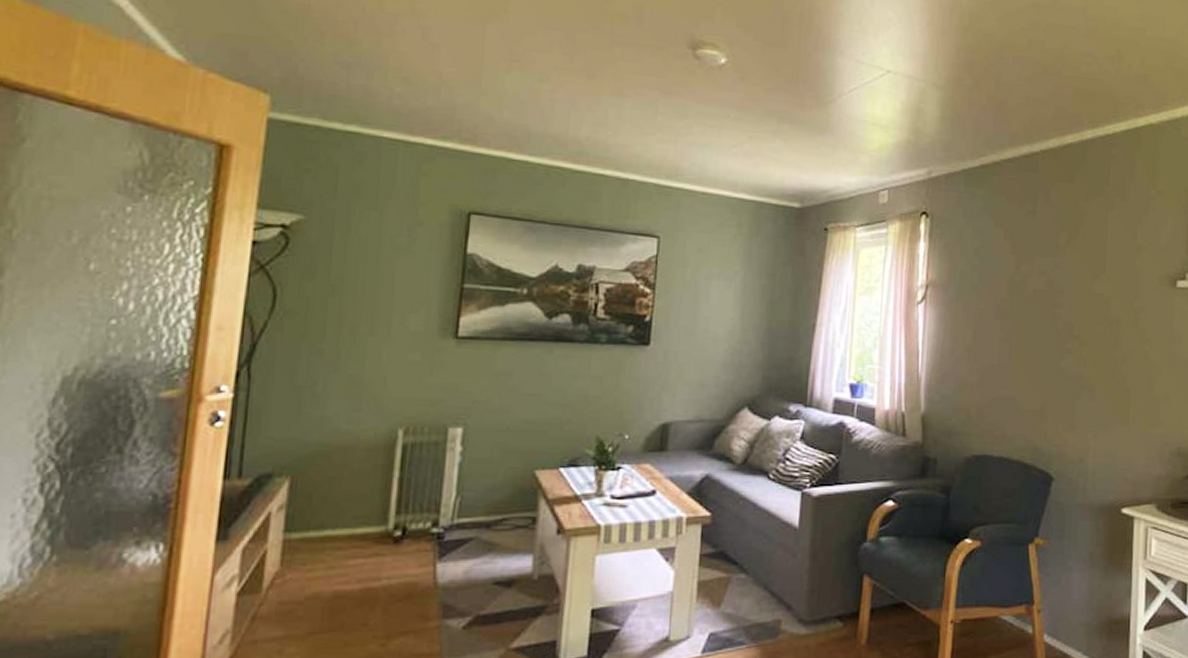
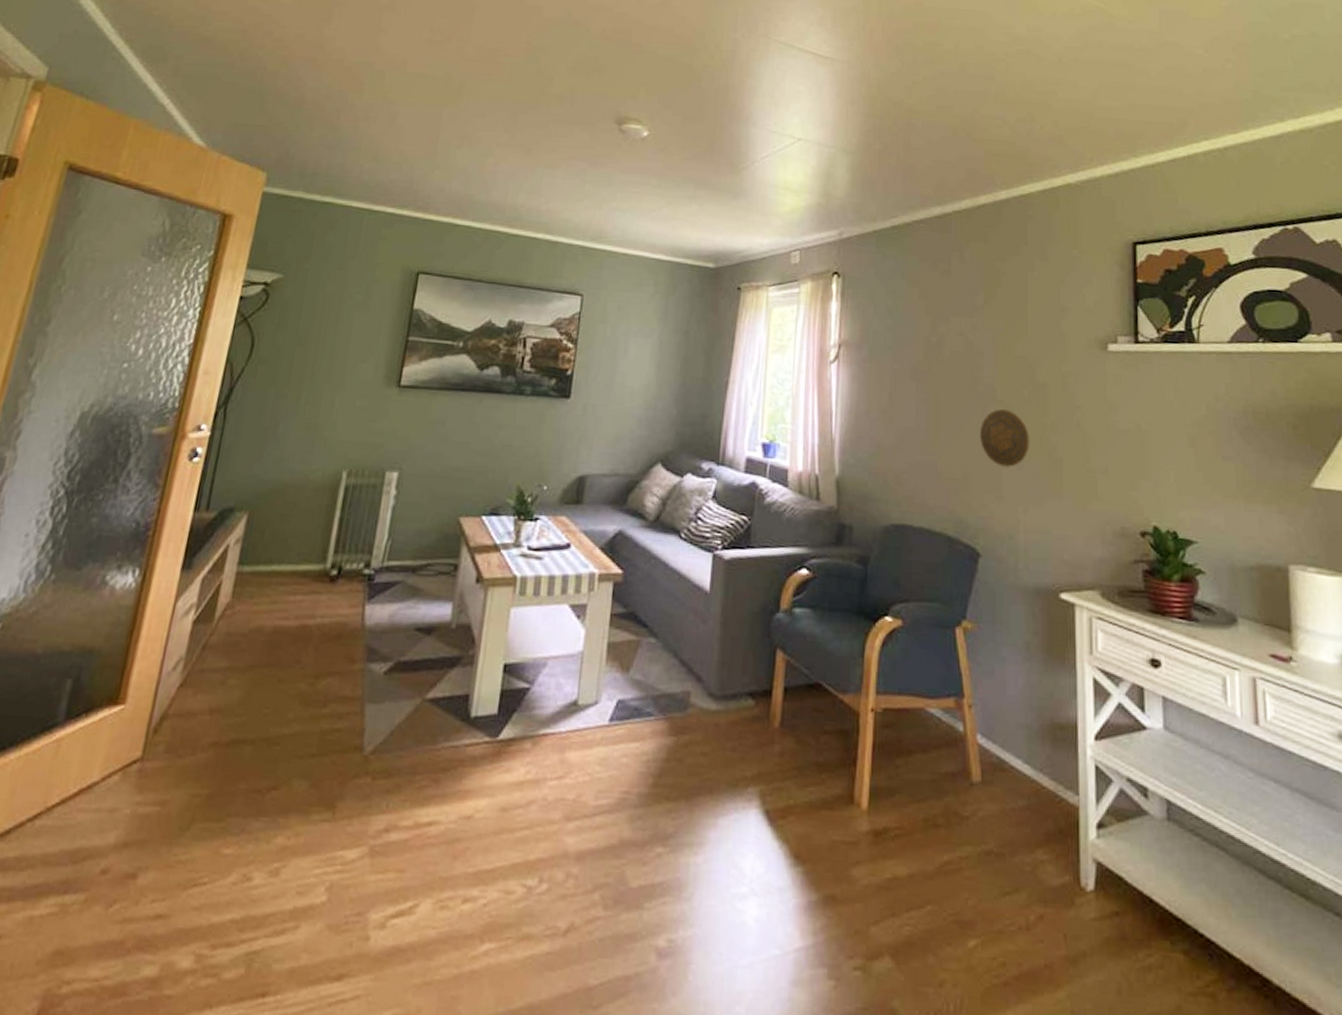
decorative plate: none [1057,344,1103,398] -> present [980,409,1030,467]

